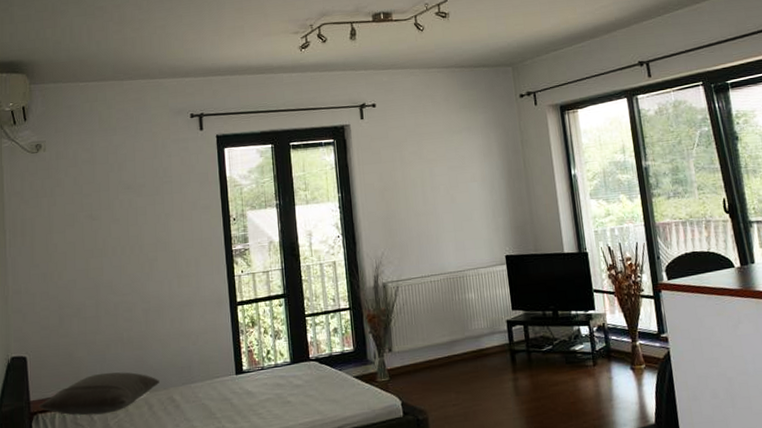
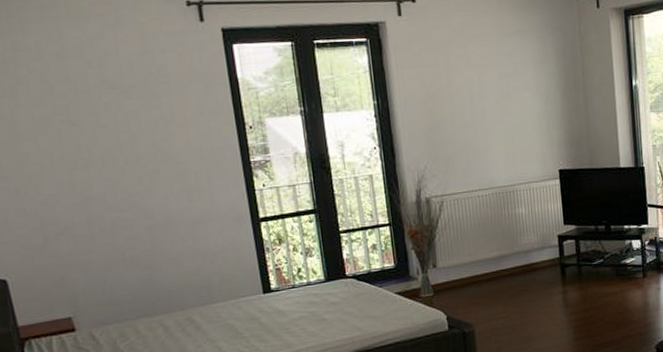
pillow: present [39,372,160,416] -> none [30,293,175,340]

